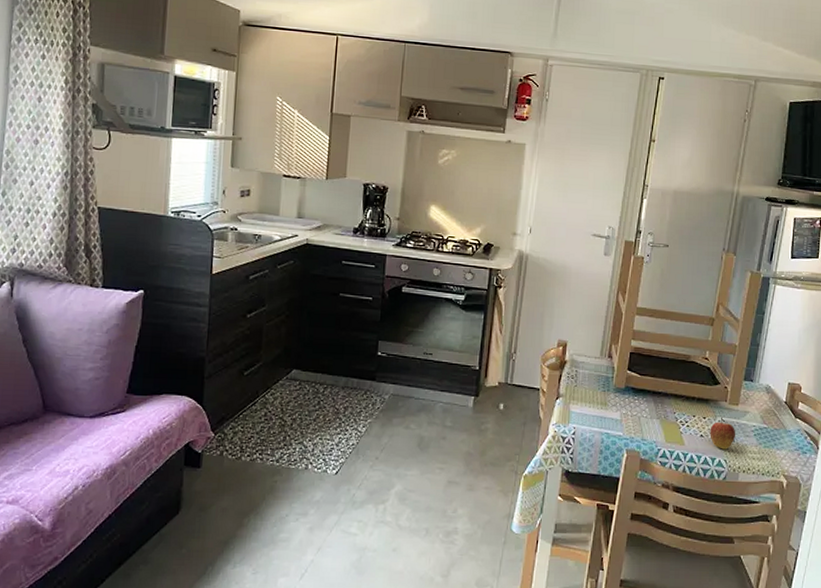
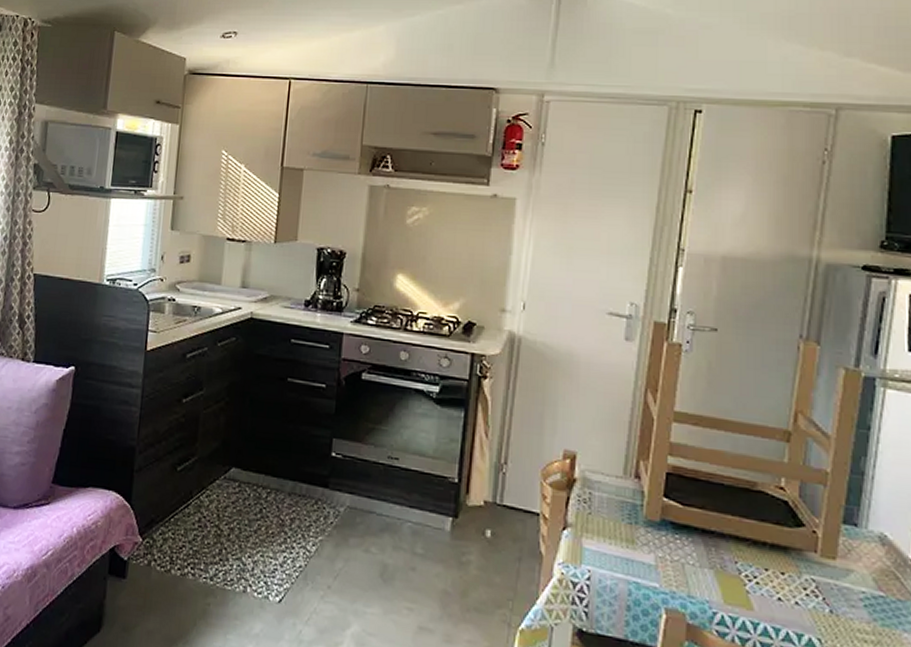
fruit: present [710,417,736,450] -> none [792,574,835,623]

